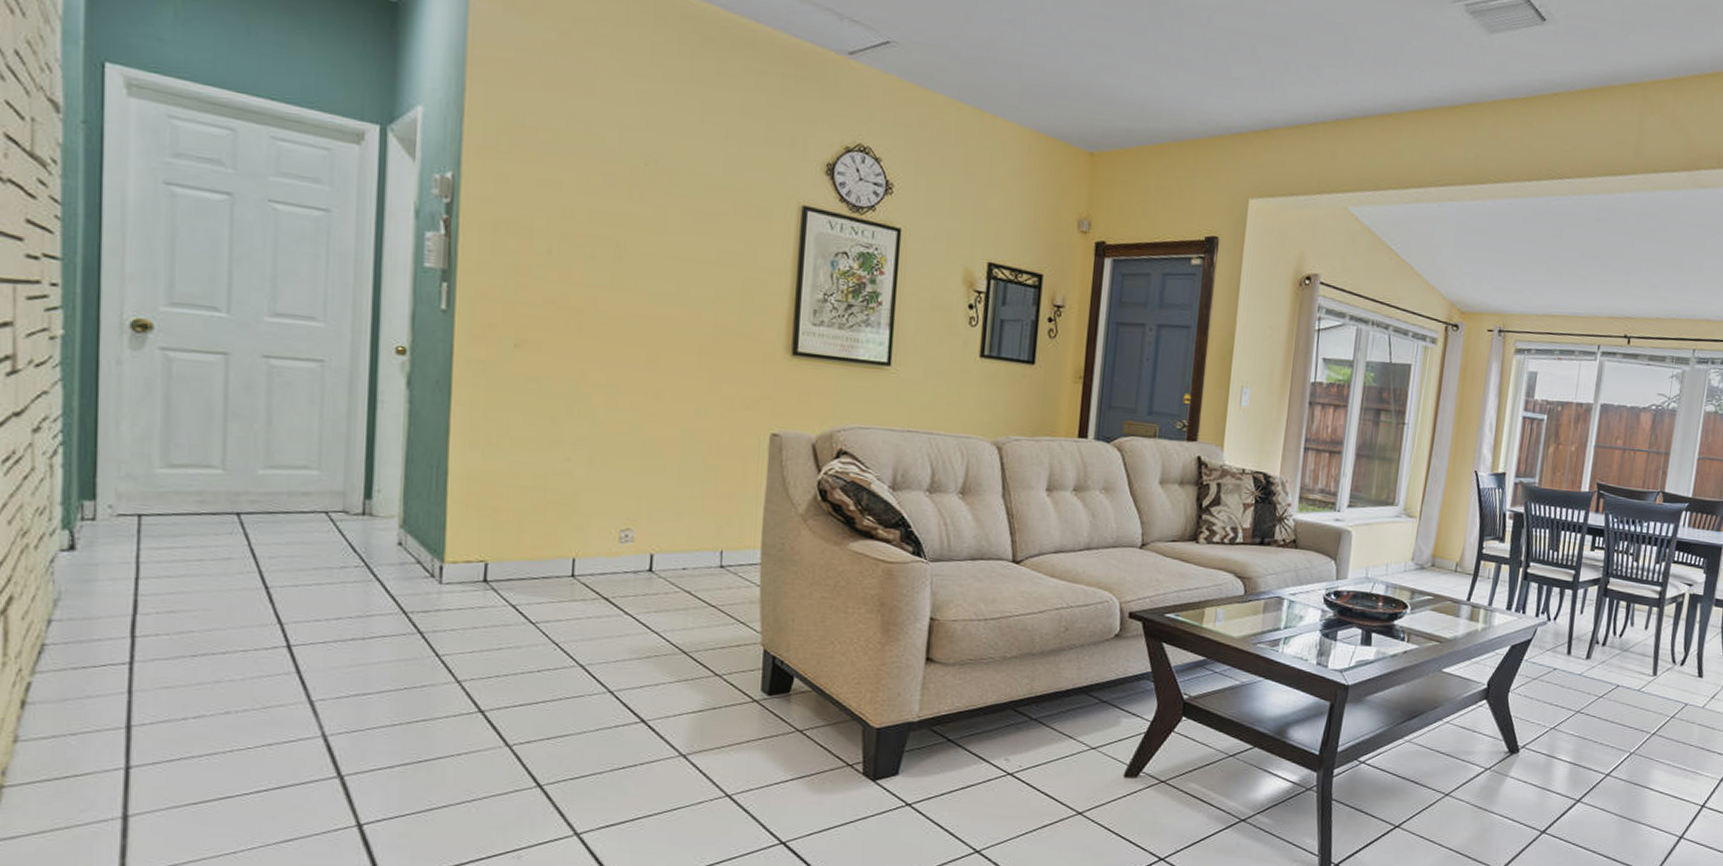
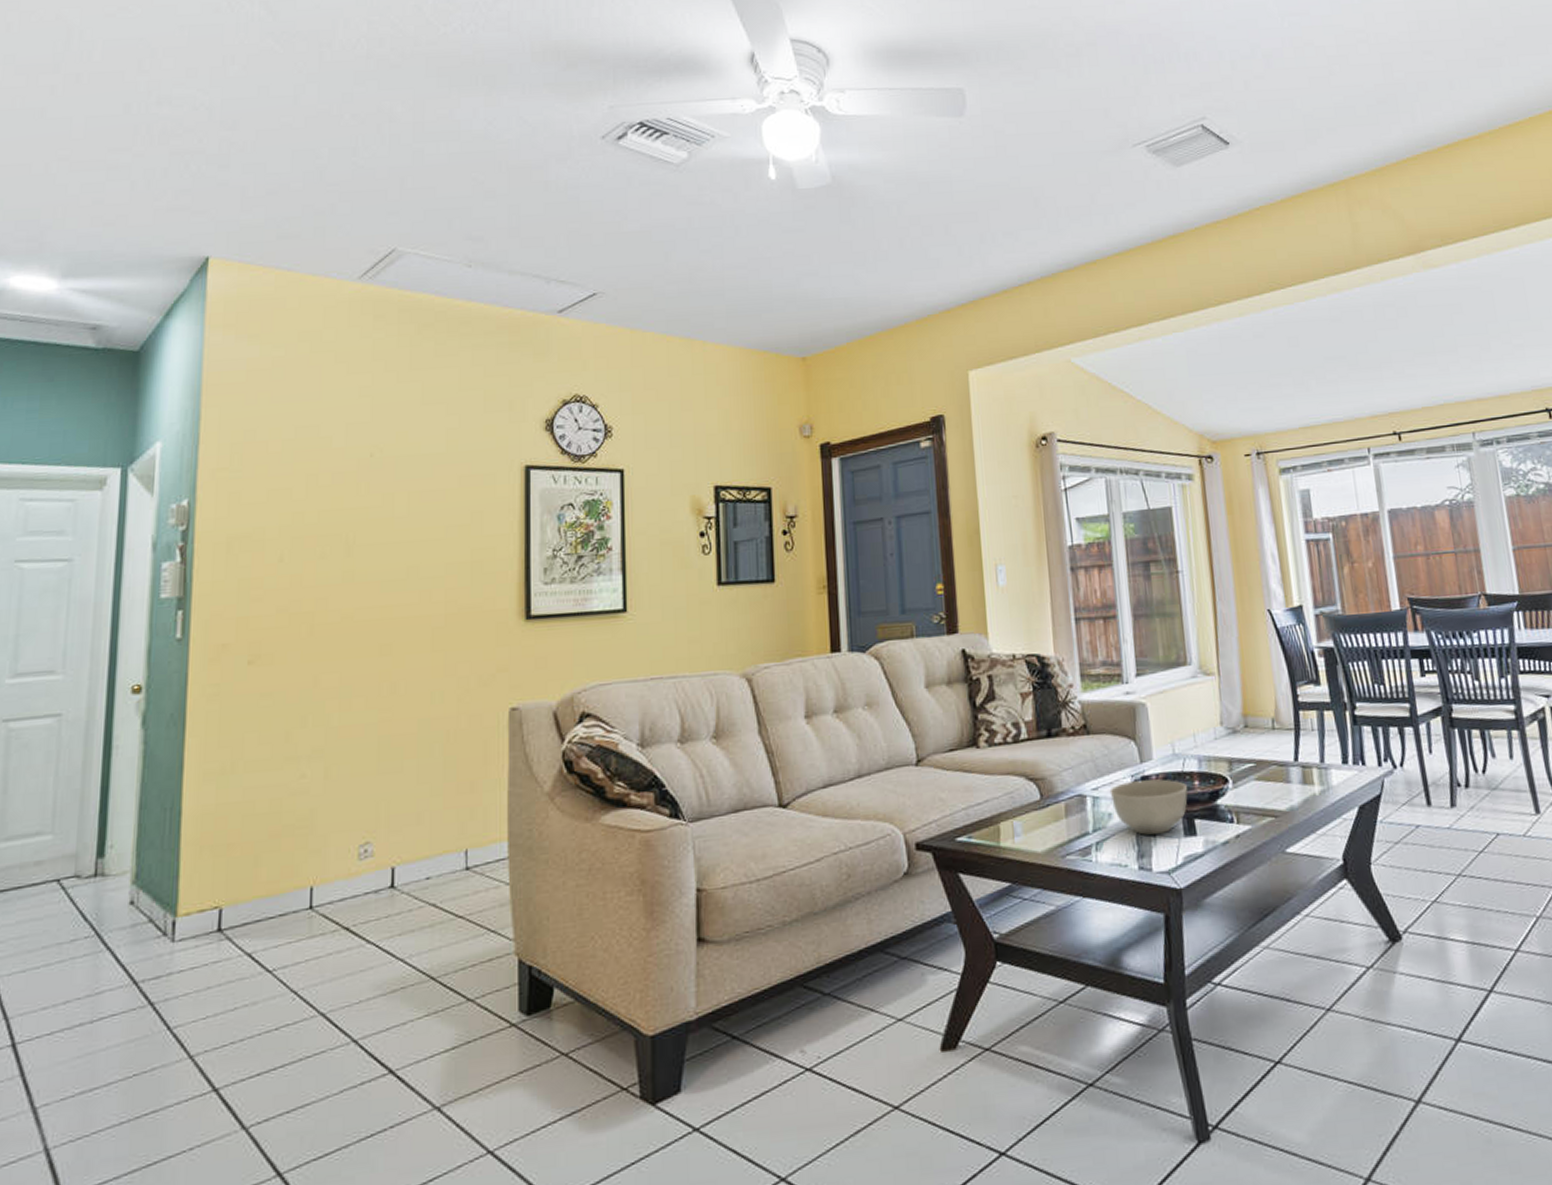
bowl: none [1305,593,1373,640] -> present [1109,779,1188,835]

